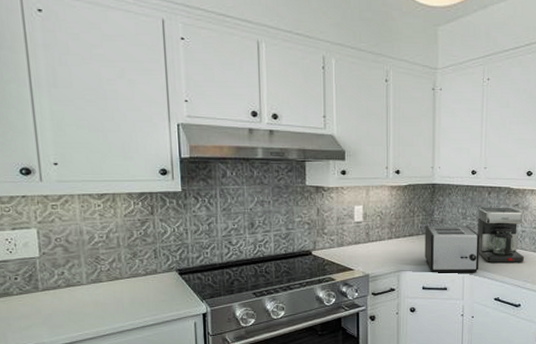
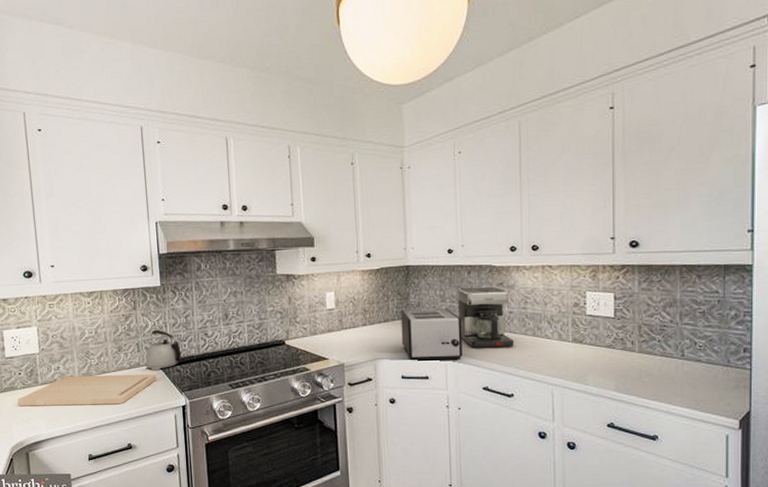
cutting board: none [13,281,176,314] -> present [17,373,157,407]
kettle: none [162,236,204,278] -> present [144,329,182,371]

